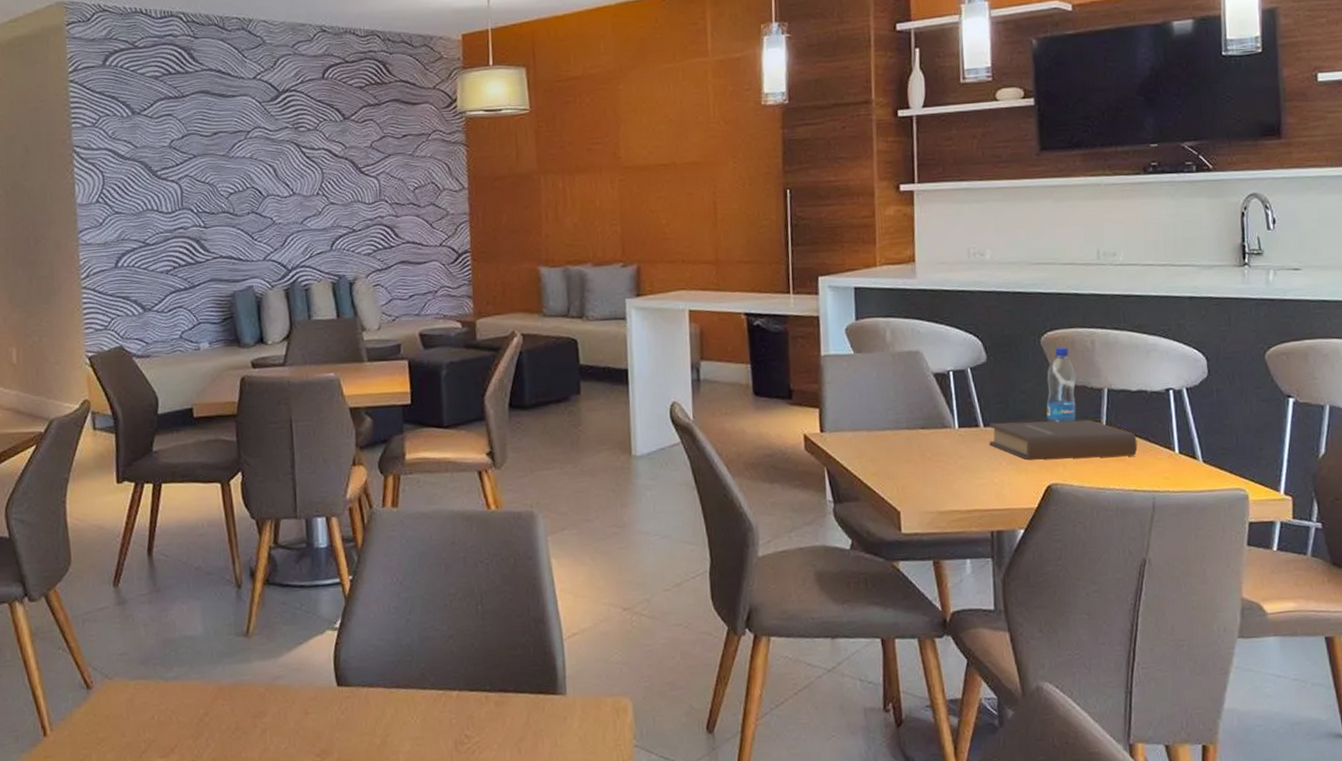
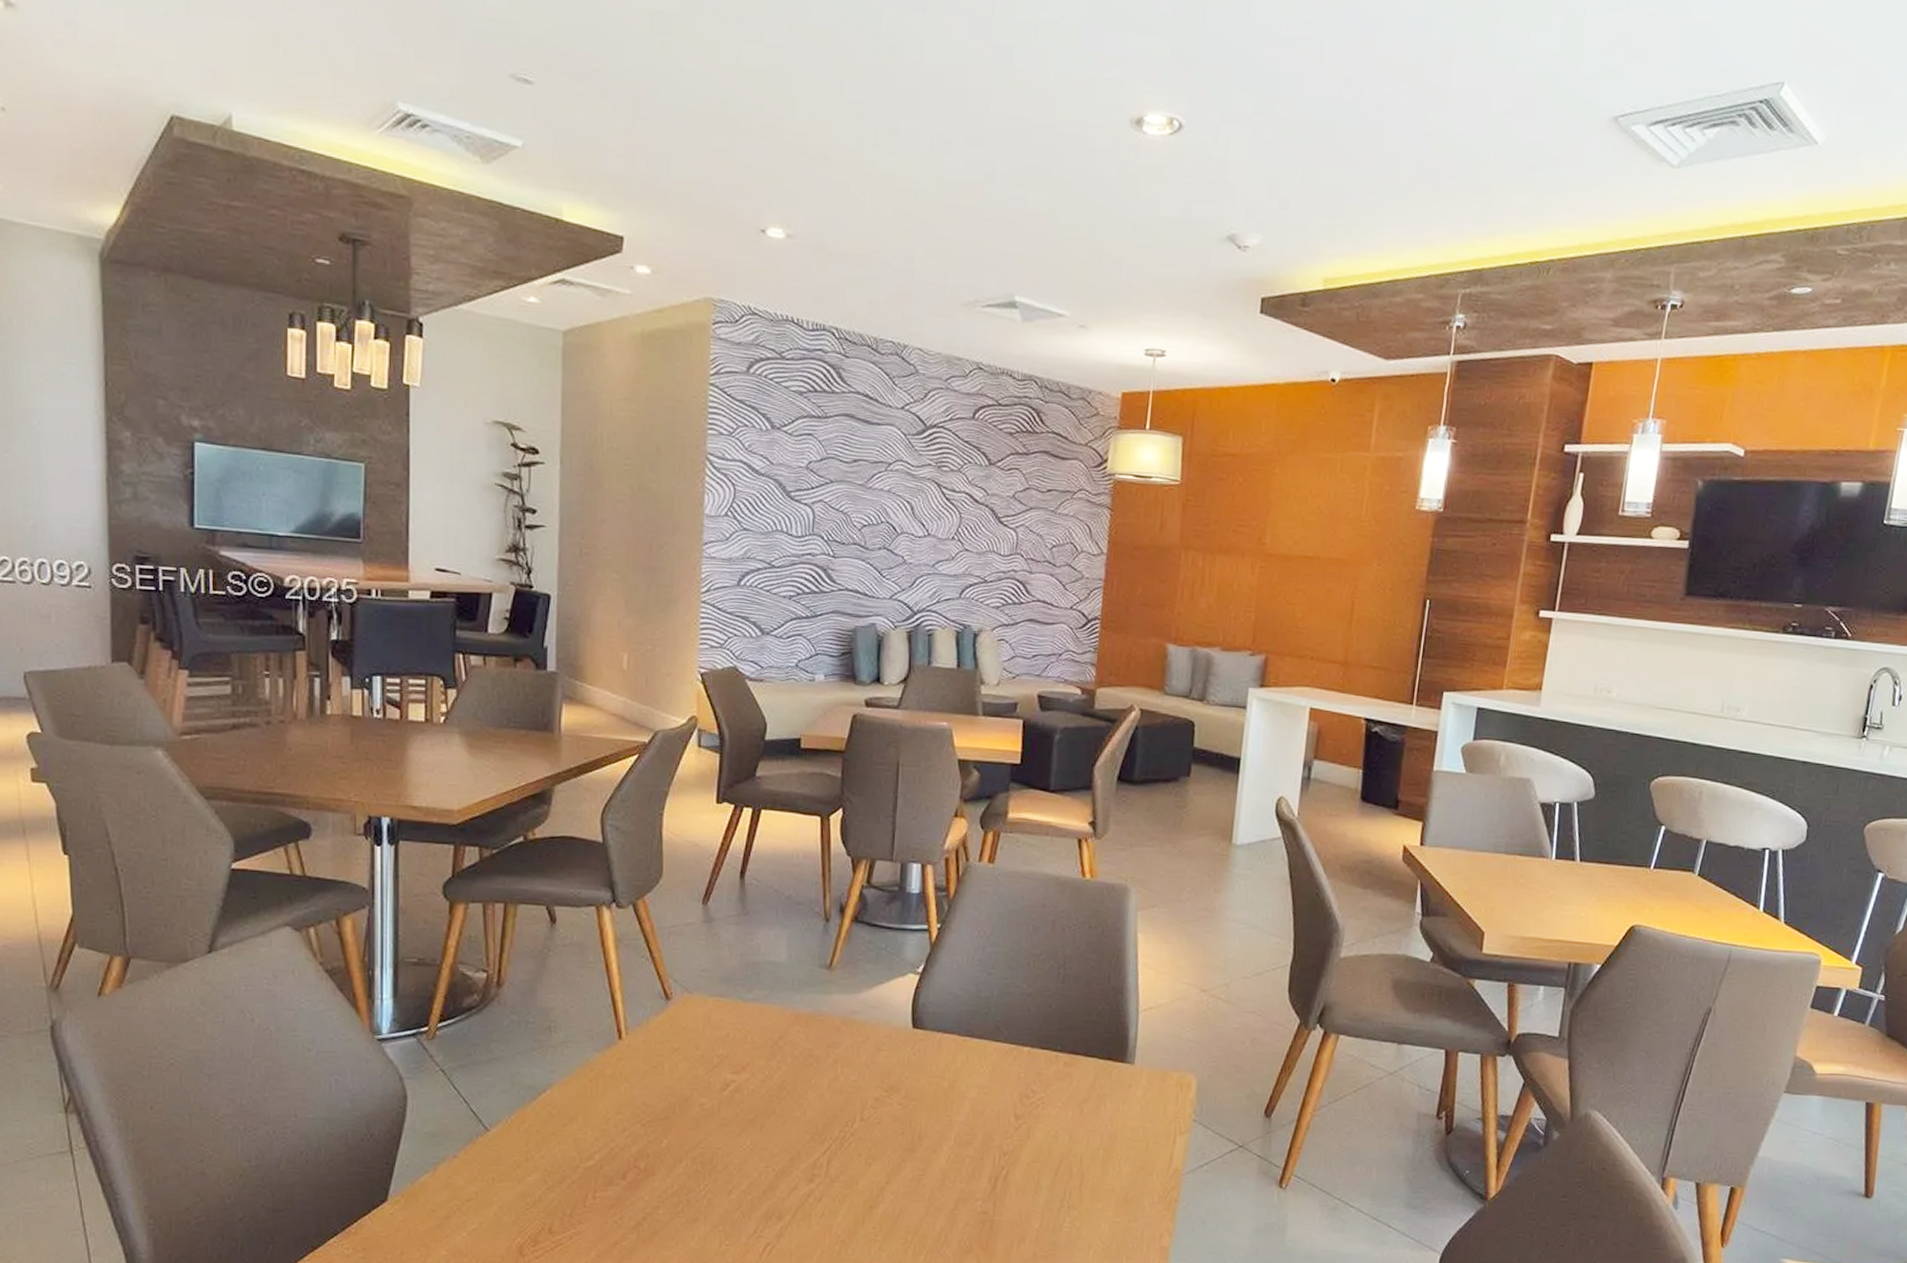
book: present [989,419,1138,460] -> none [1582,858,1726,908]
bottle: present [1046,347,1077,422] -> none [1642,793,1679,868]

